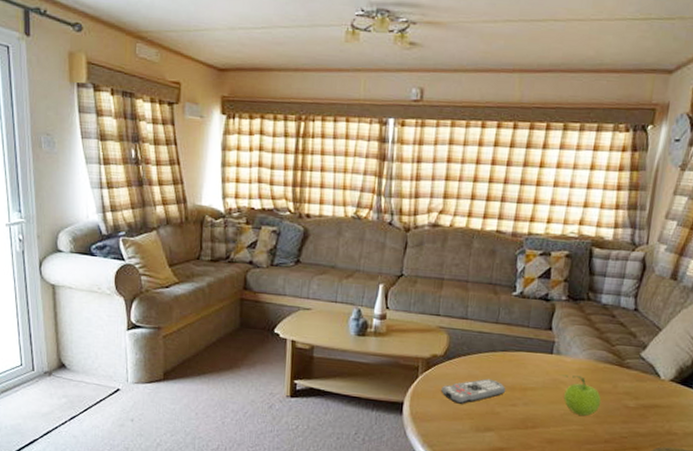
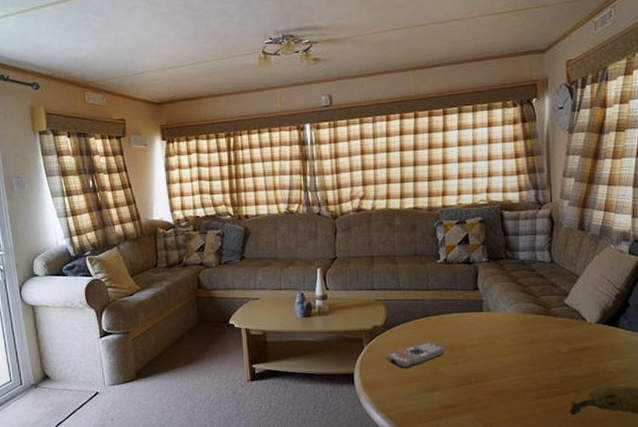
fruit: present [560,374,602,416] -> none [493,329,536,365]

